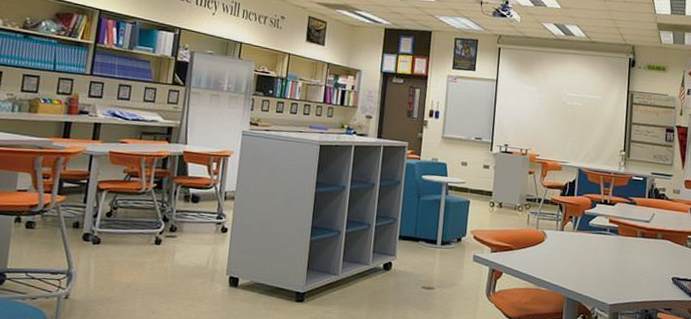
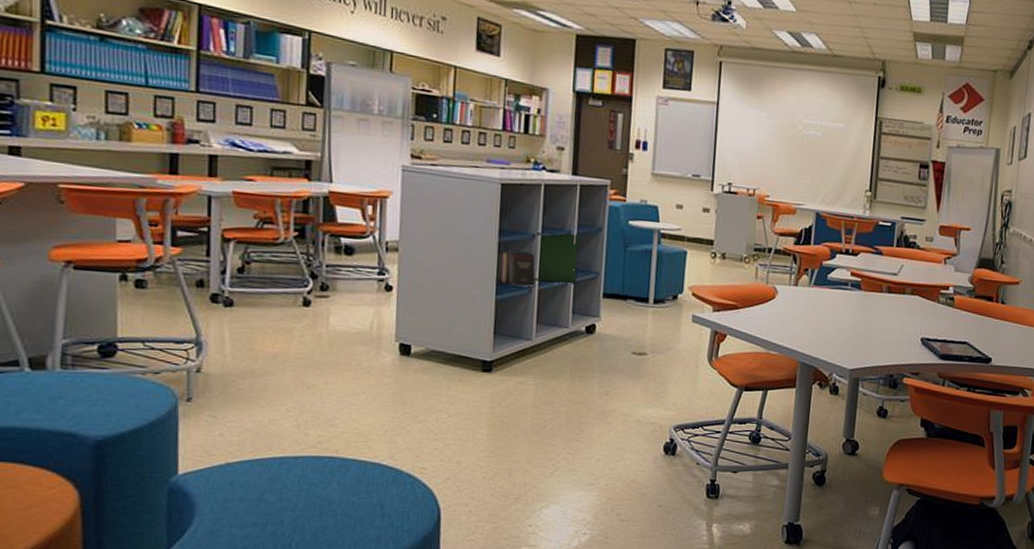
books: none [310,199,344,229] -> present [494,249,535,286]
binder: none [342,184,380,227] -> present [533,231,578,283]

